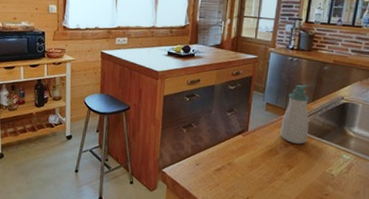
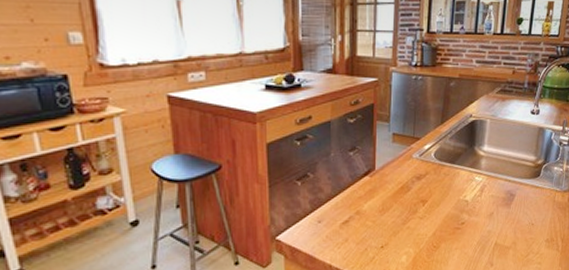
soap bottle: present [280,84,310,144] -> none [411,106,439,175]

